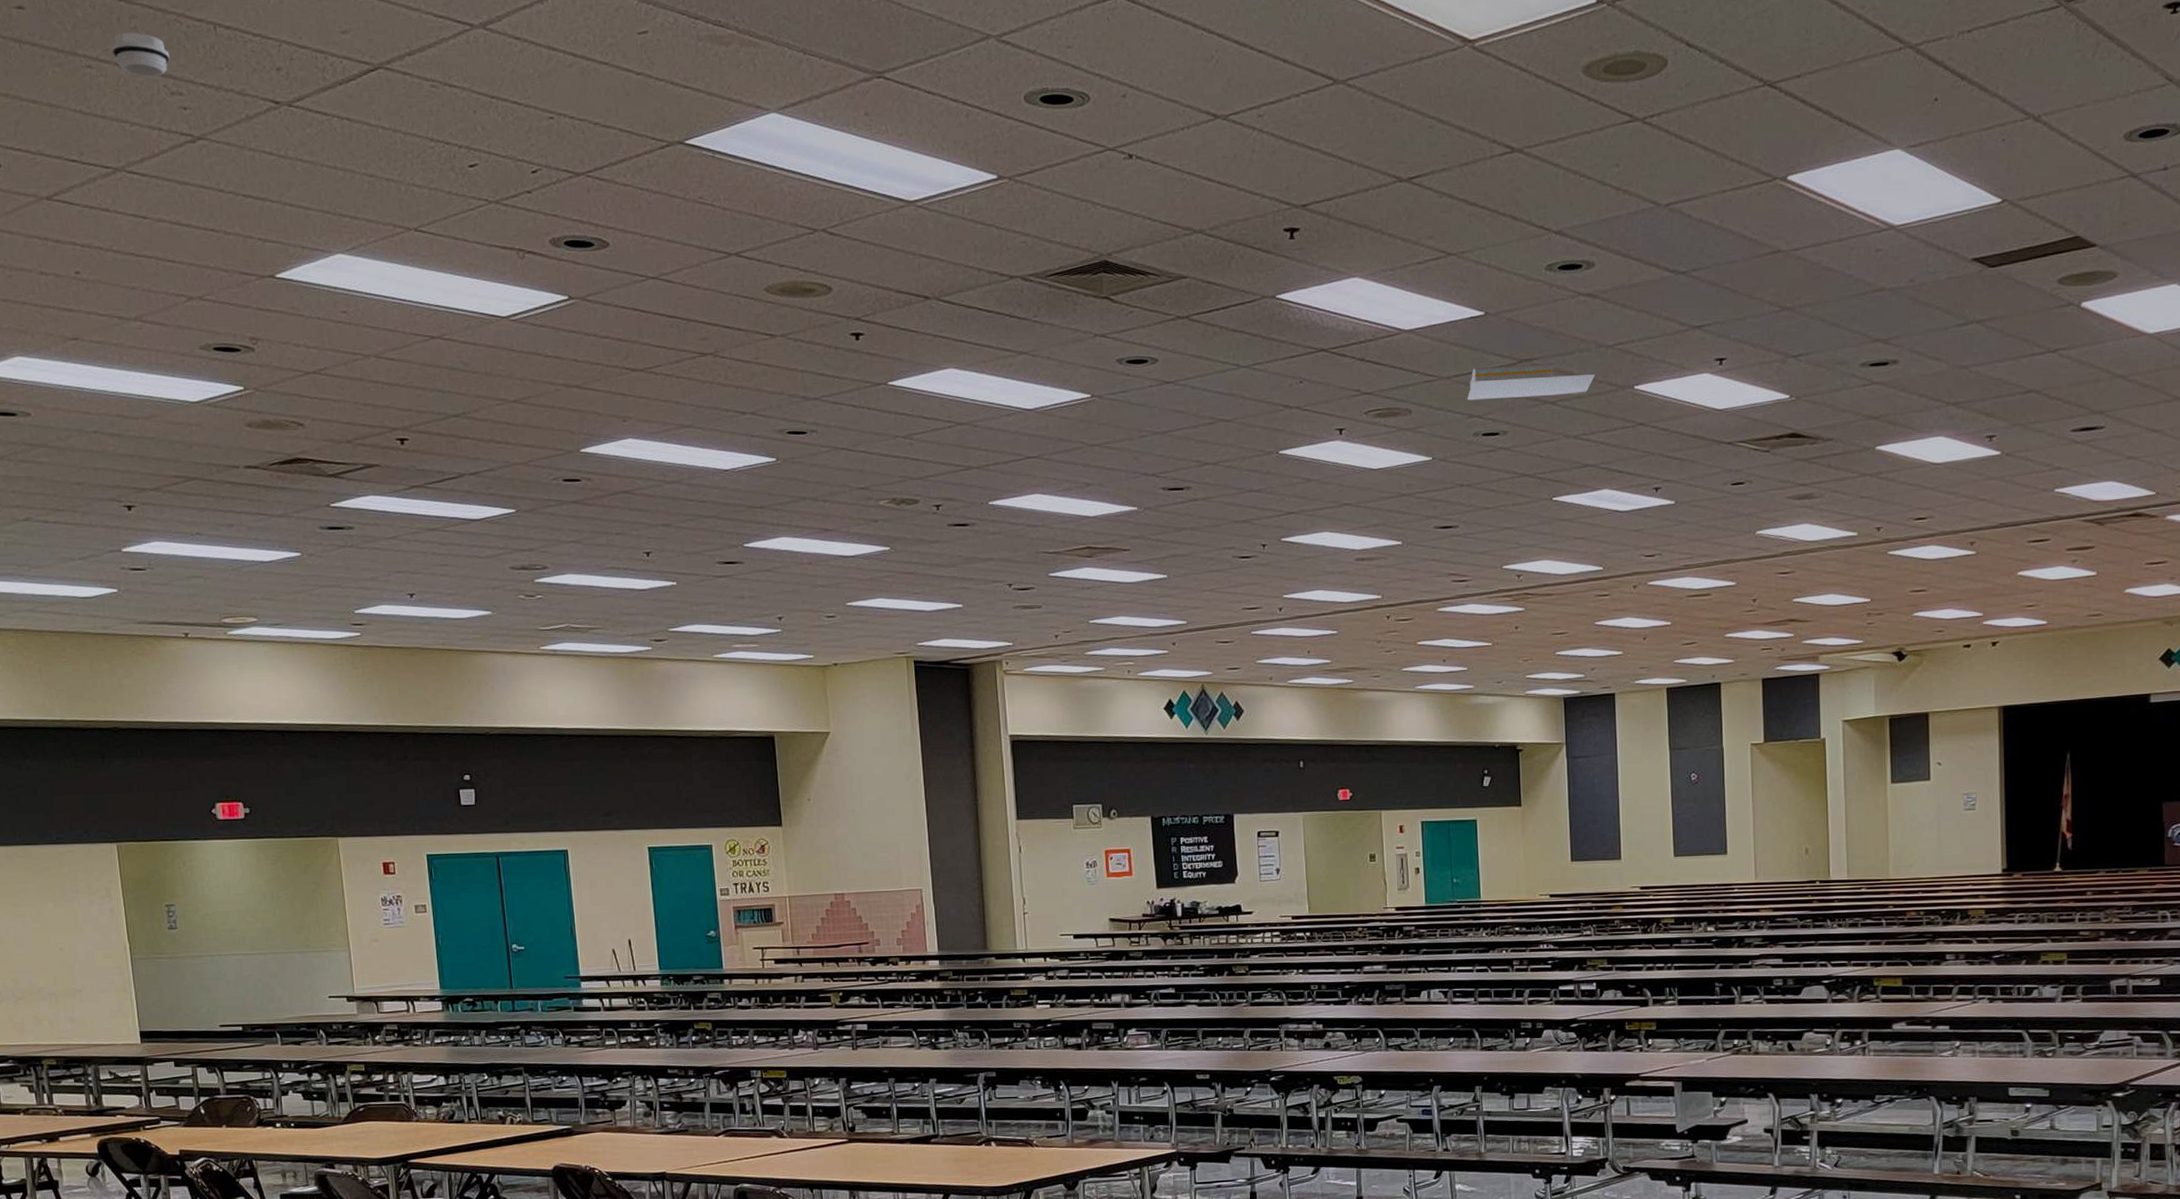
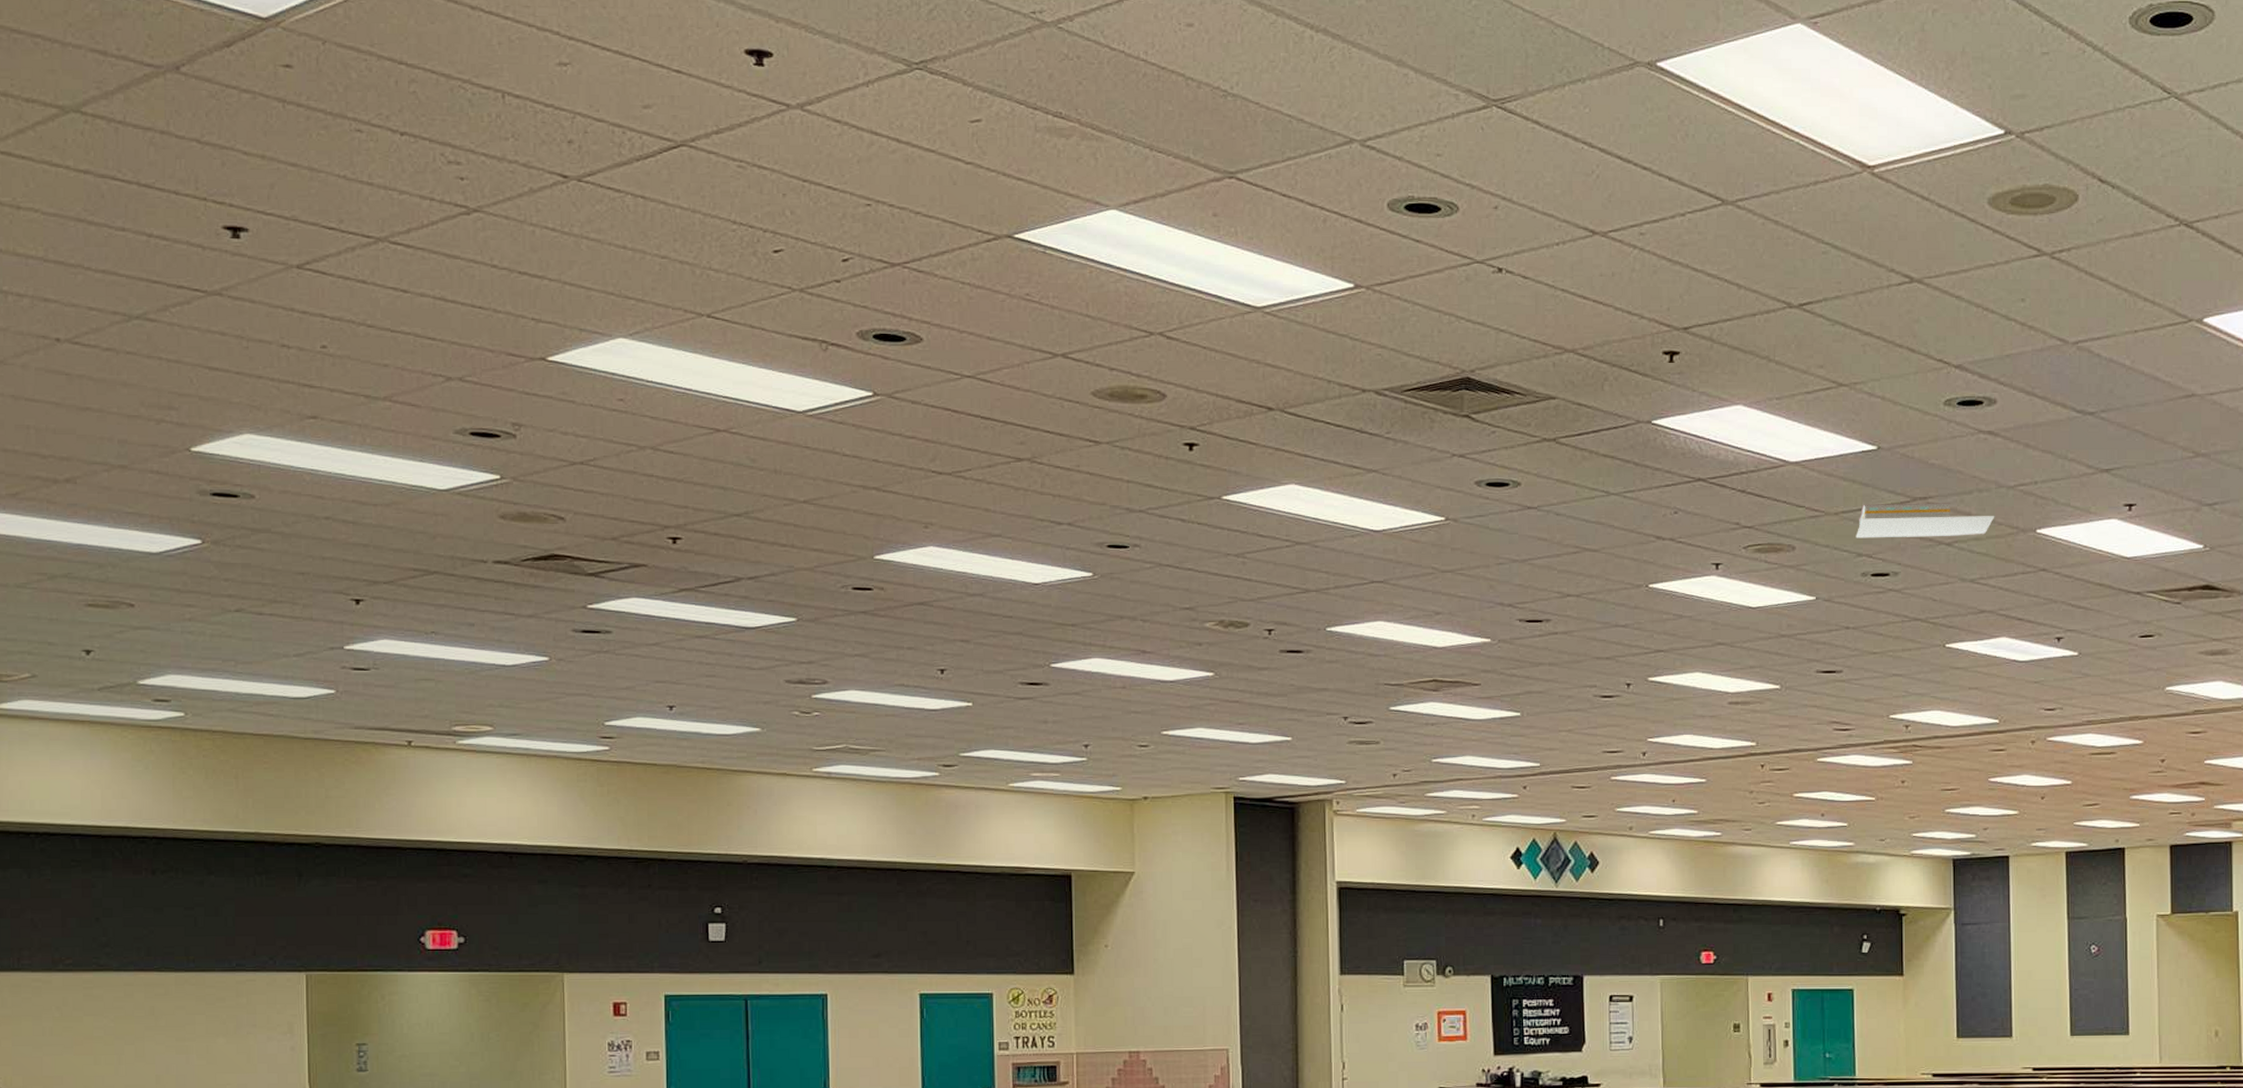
smoke detector: present [111,32,170,77] -> none [385,96,450,144]

